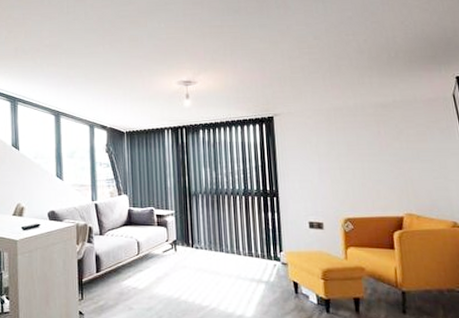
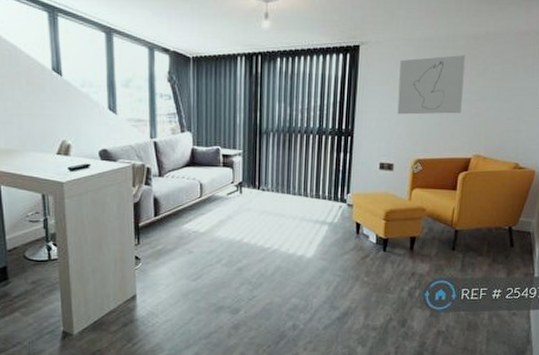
wall art: none [314,121,383,176] -> present [397,55,466,115]

